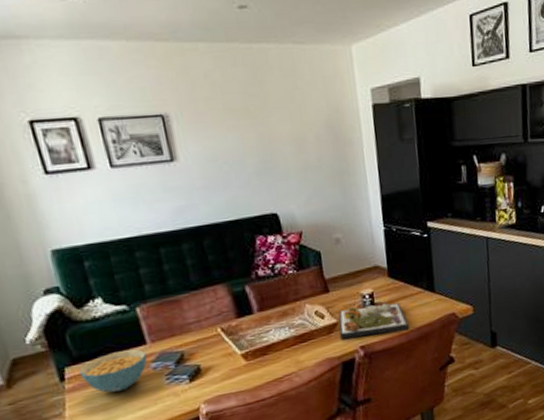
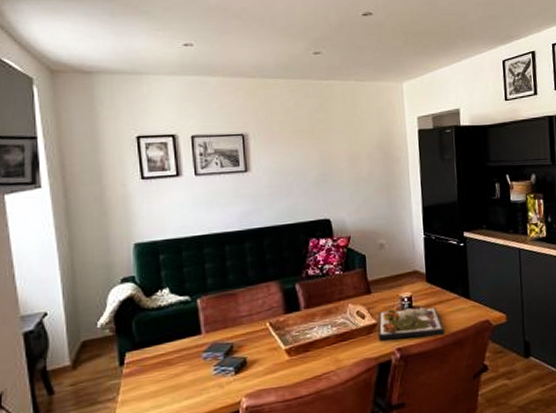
cereal bowl: present [78,349,148,393] -> none [137,338,200,380]

